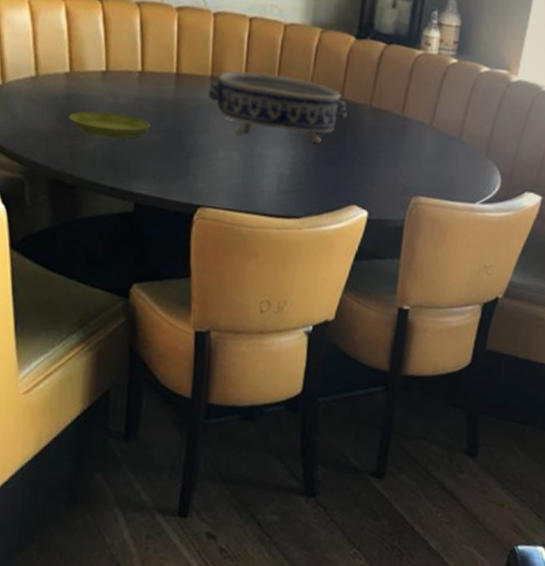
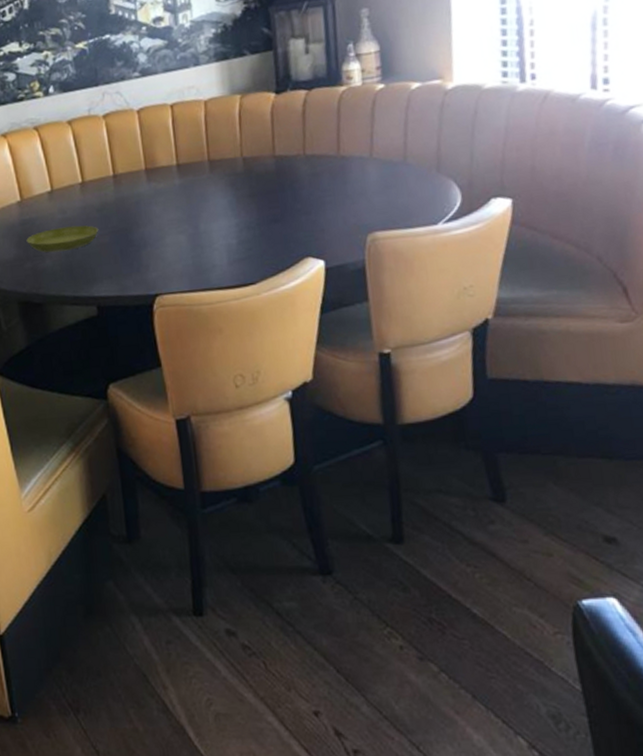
decorative bowl: present [207,70,348,144] -> none [145,147,283,217]

